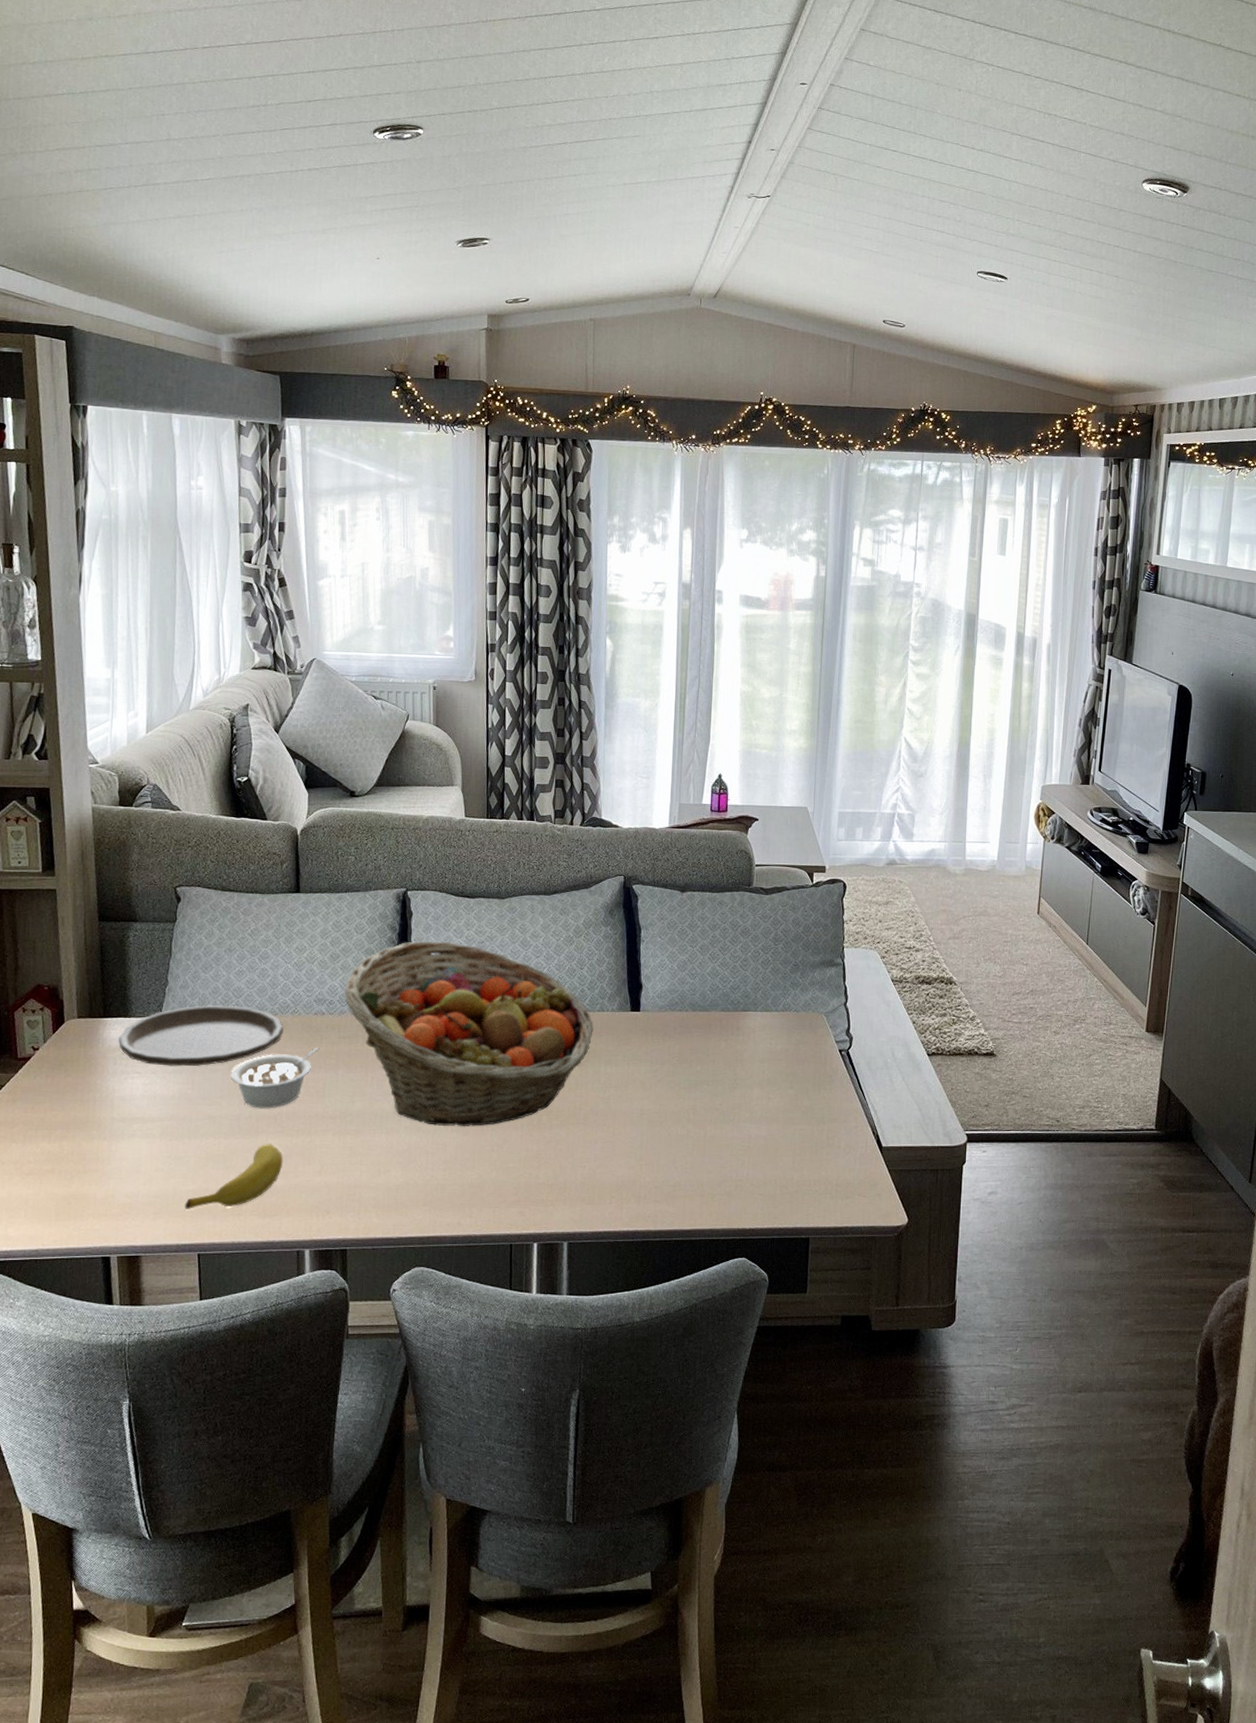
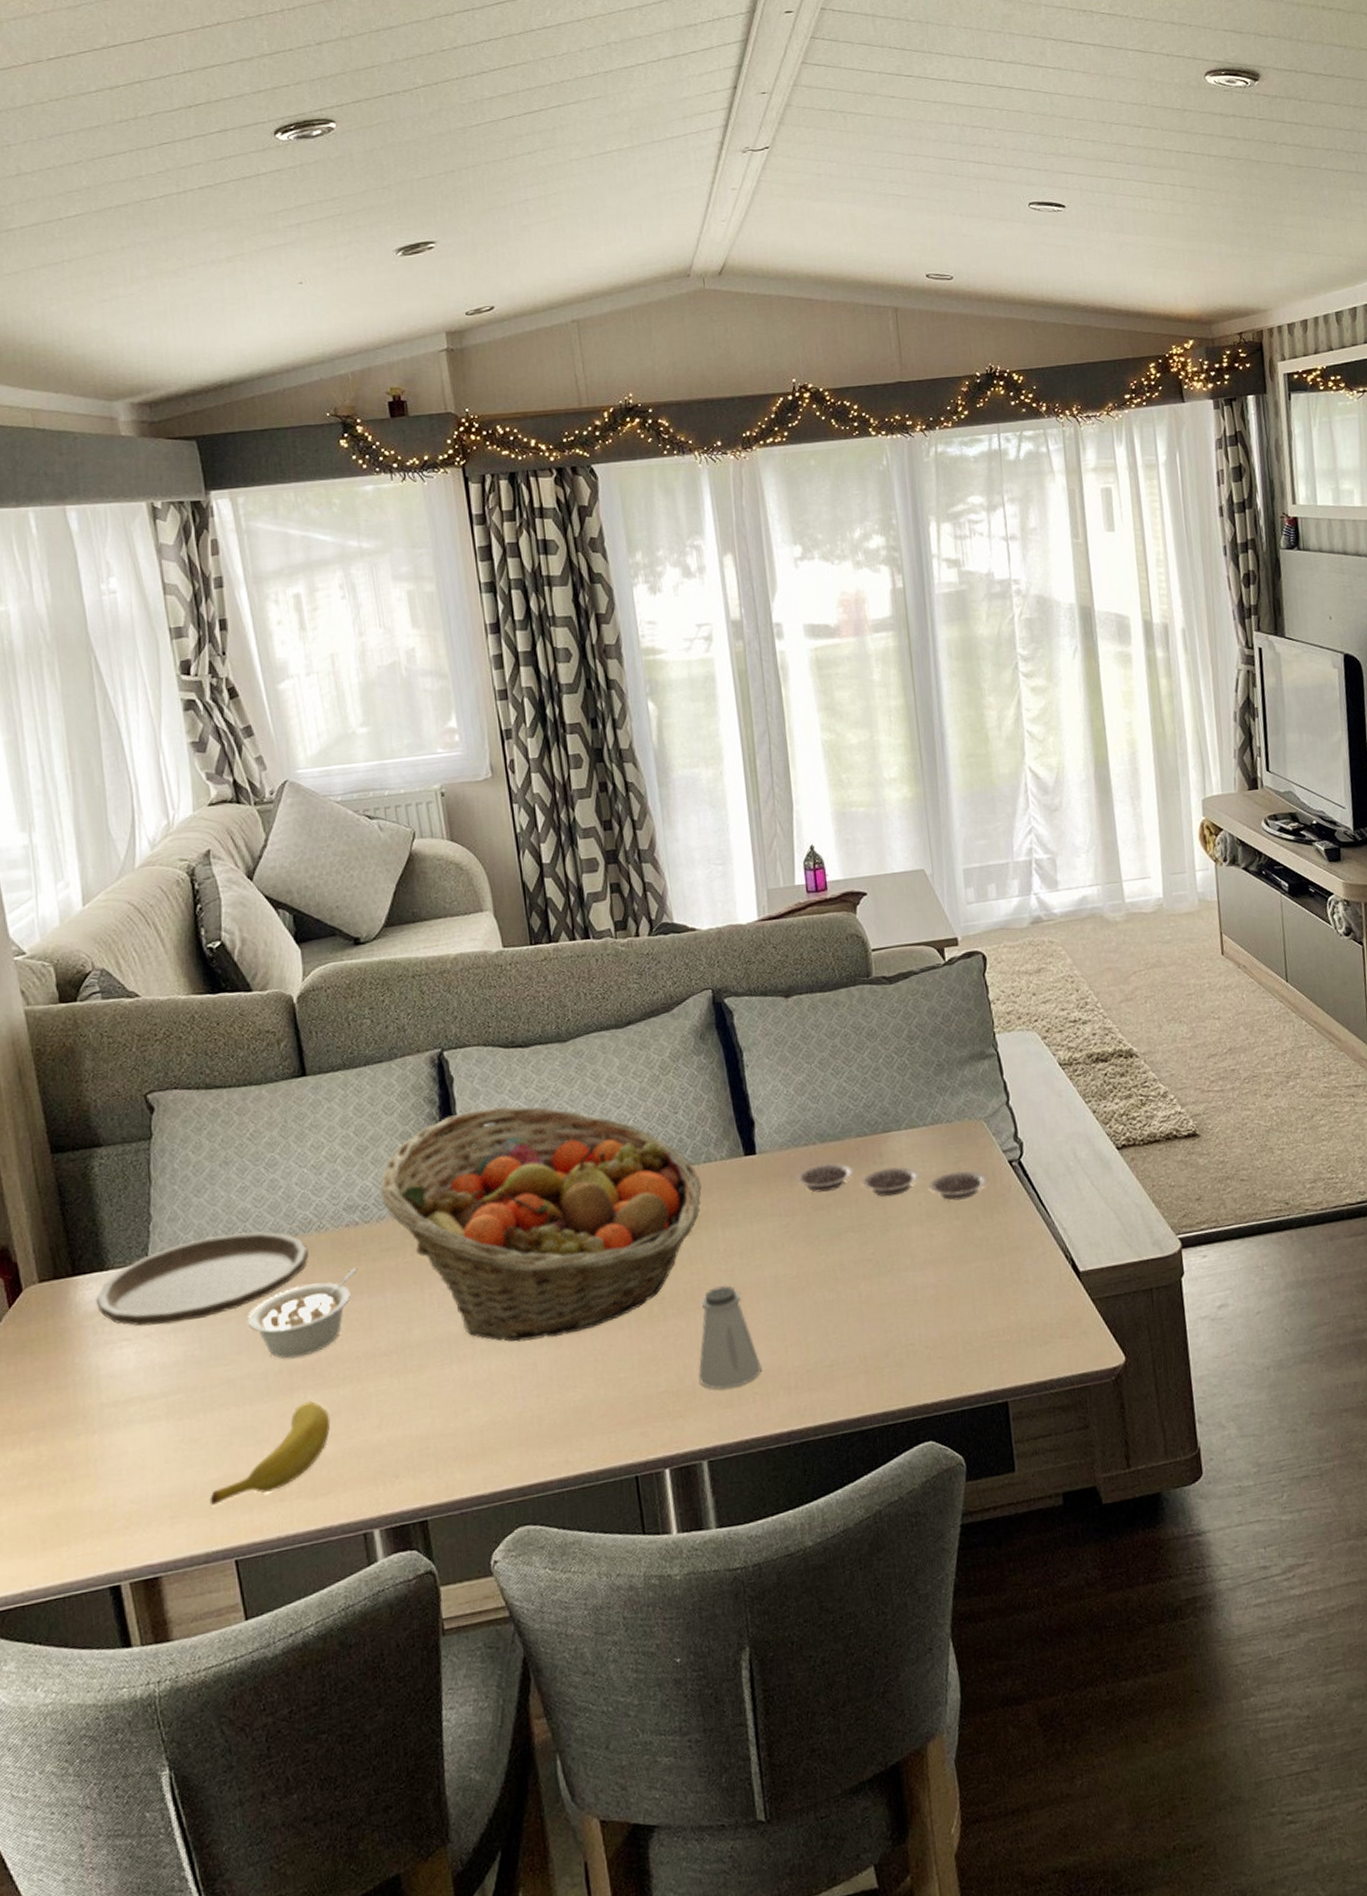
saltshaker: none [570,1110,620,1190] -> present [699,1286,761,1390]
plate: none [668,1027,820,1074] -> present [796,1162,988,1201]

